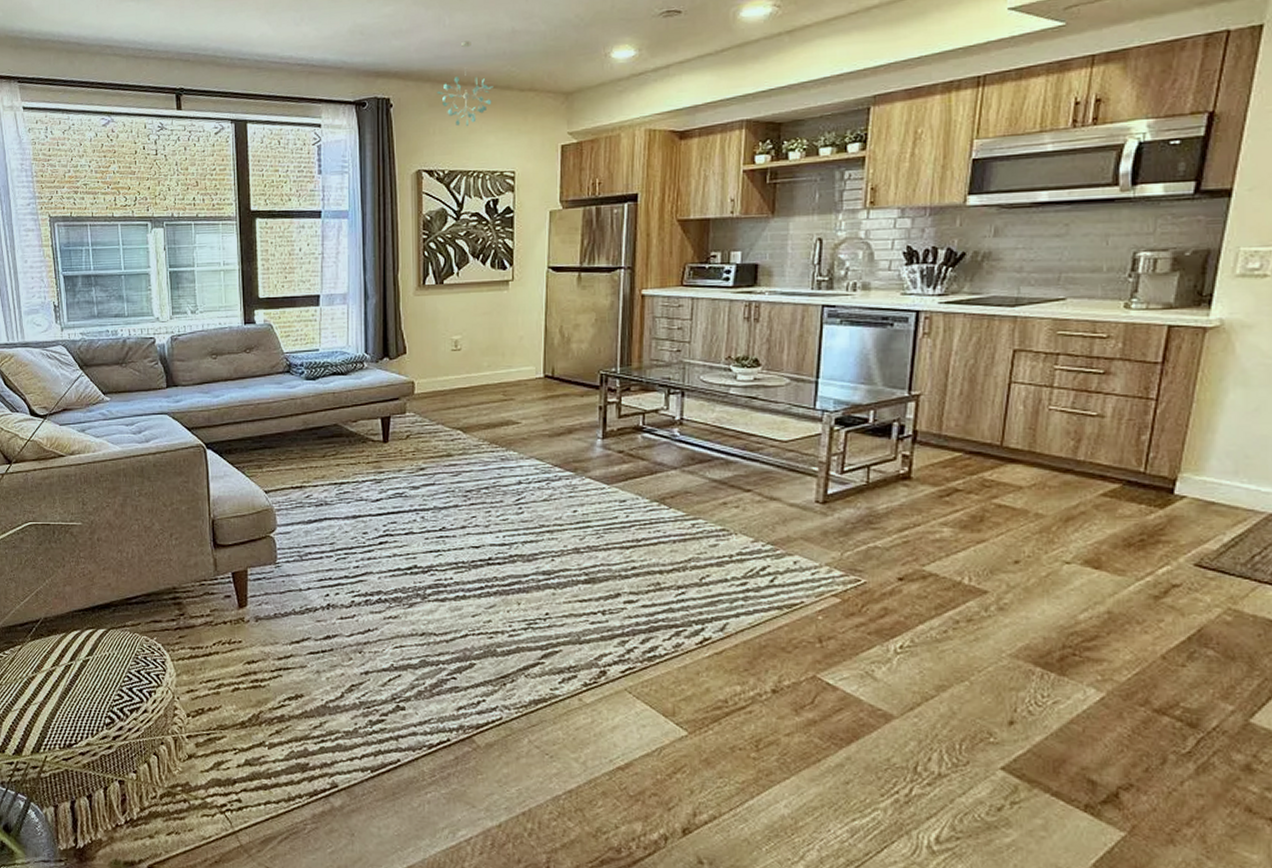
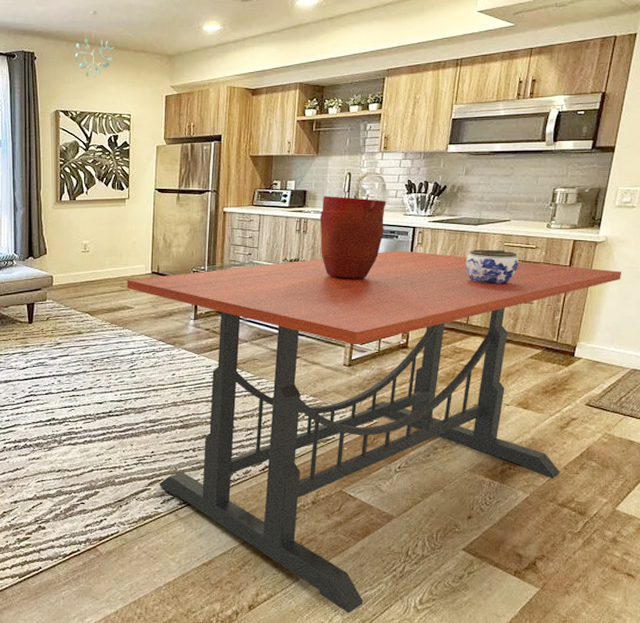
dining table: none [511,343,1250,849] -> present [127,250,622,613]
vase: none [777,270,875,383] -> present [319,196,386,279]
jar: none [997,340,1080,390] -> present [465,249,519,284]

